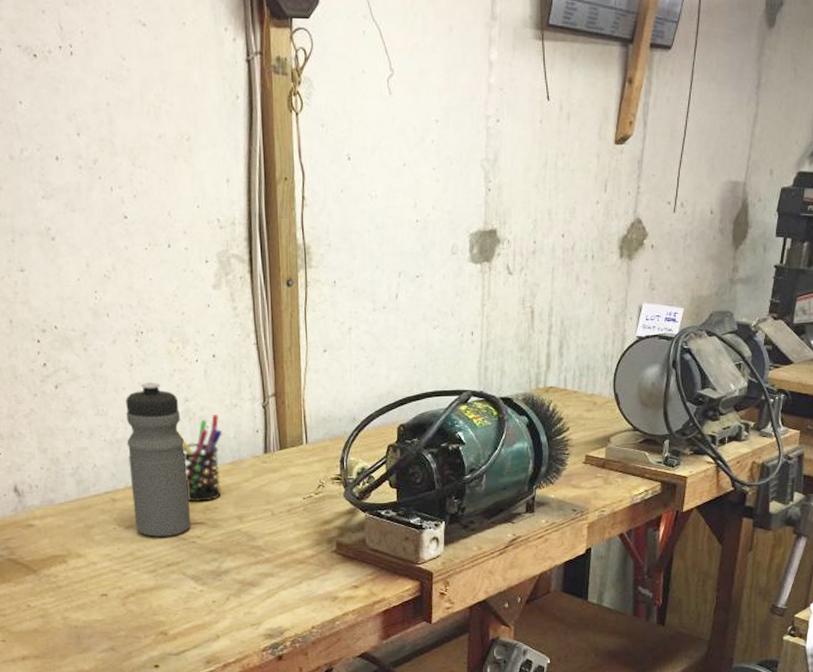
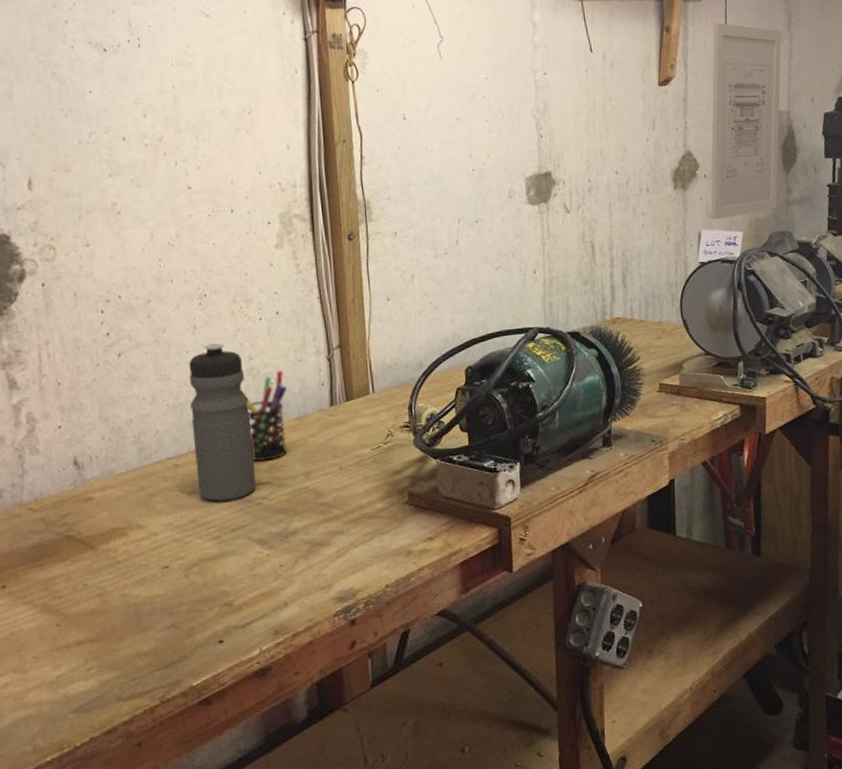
wall art: none [654,77,749,293] -> present [710,22,782,220]

